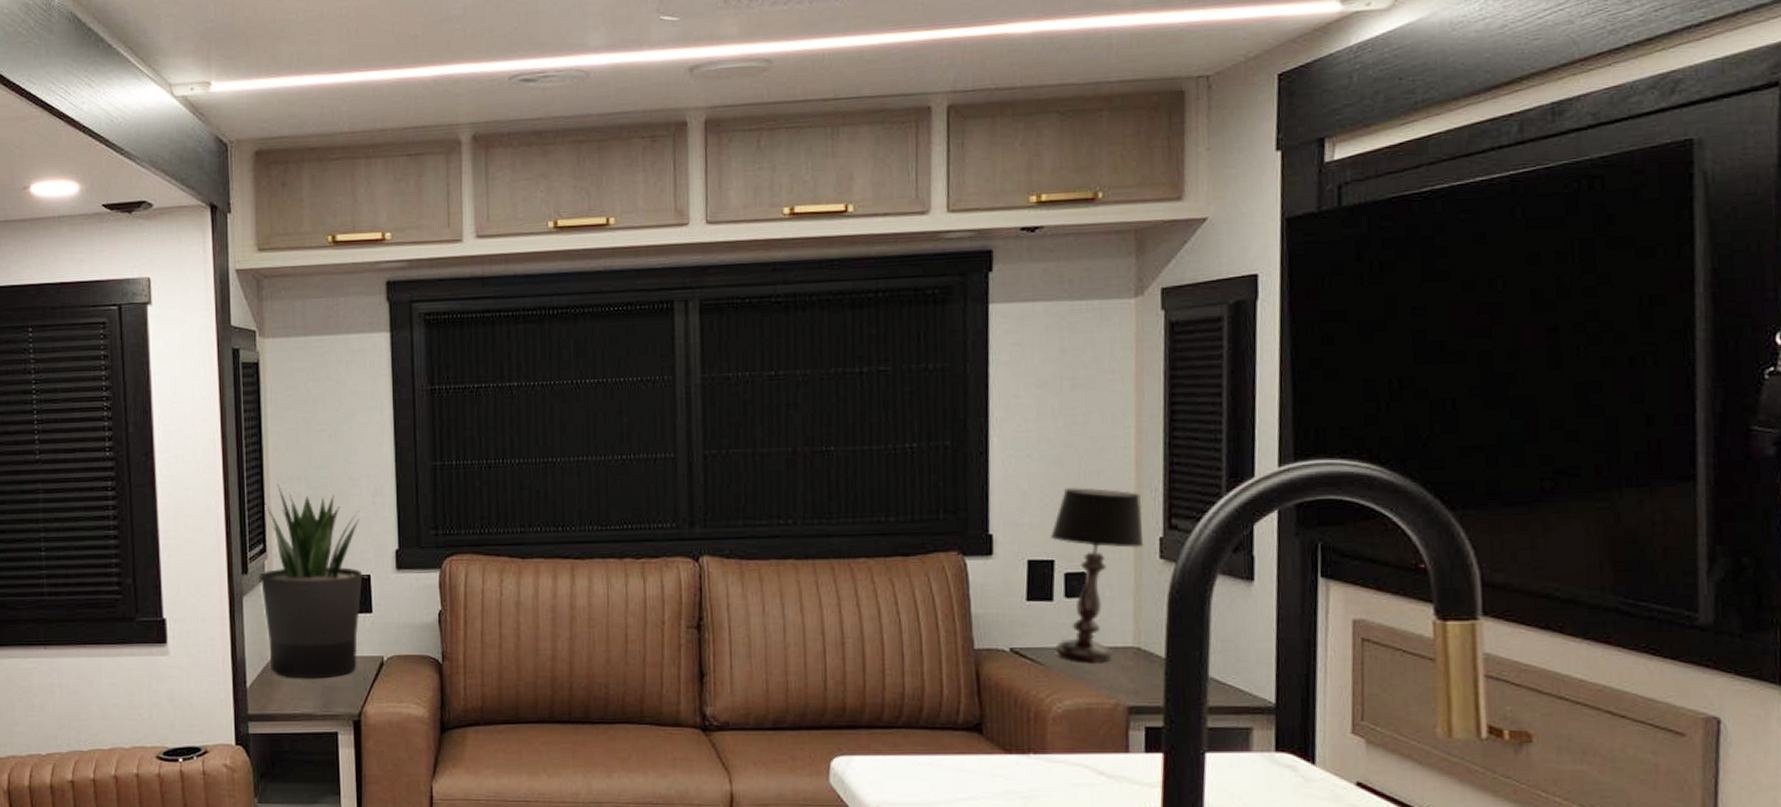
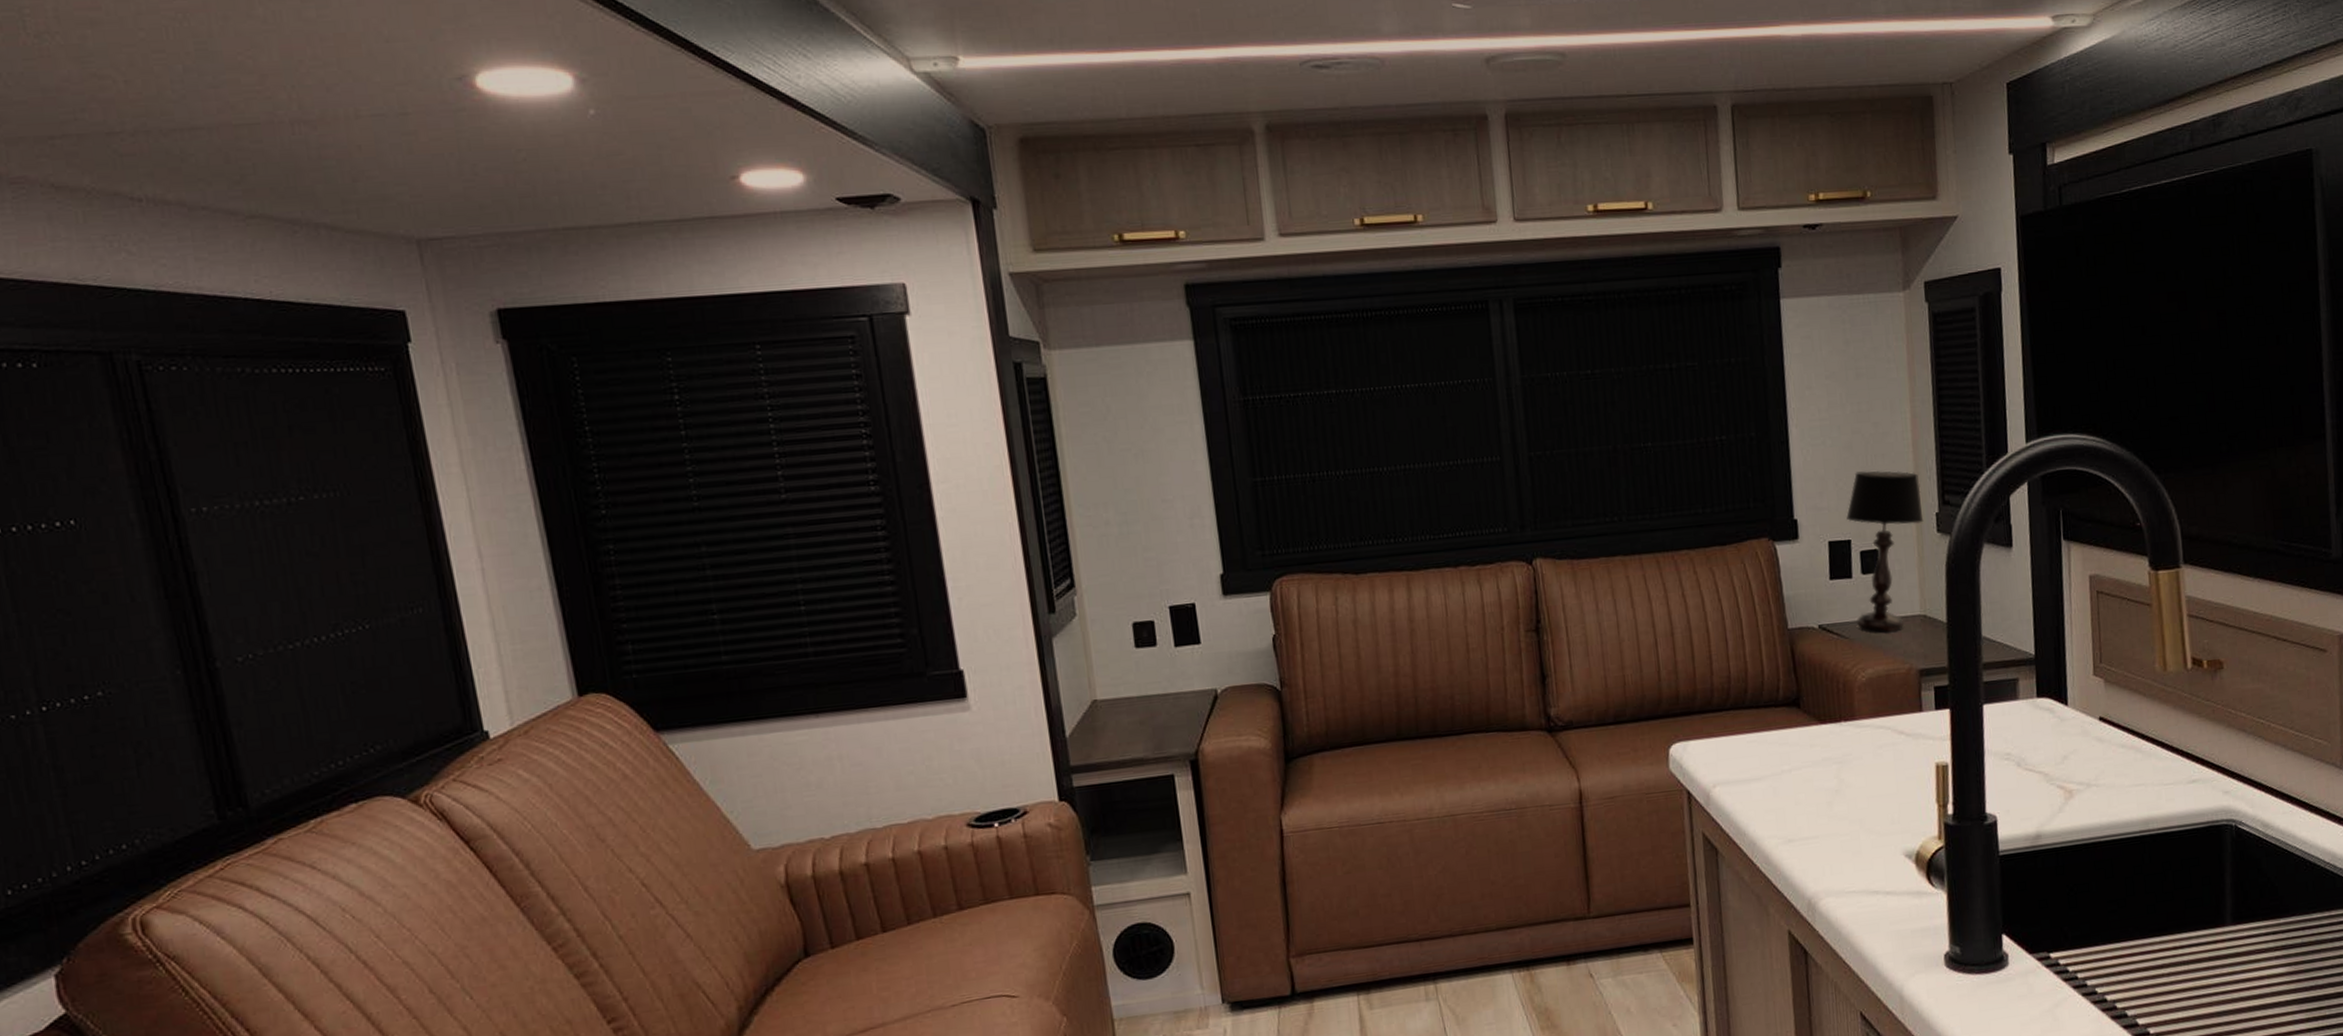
planter: present [261,484,363,679] -> none [1068,511,1189,722]

